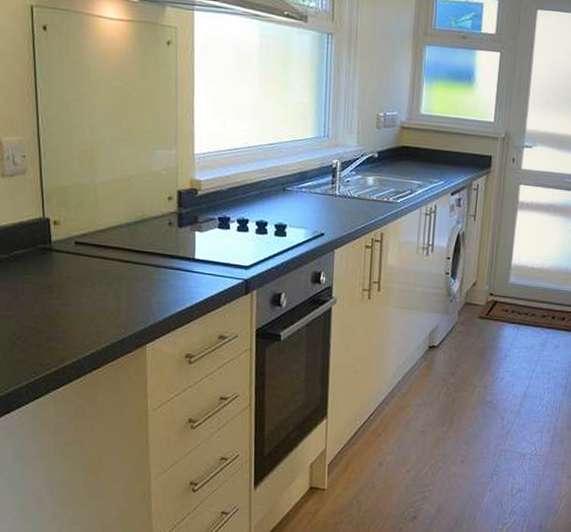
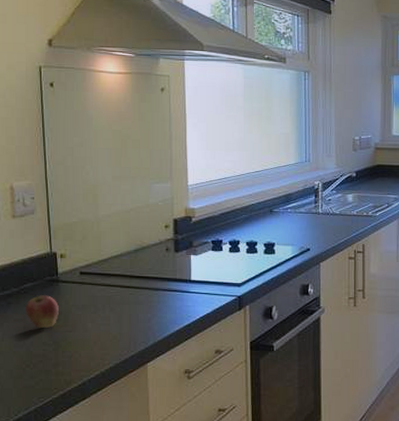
fruit: none [16,262,52,300] -> present [26,294,59,328]

